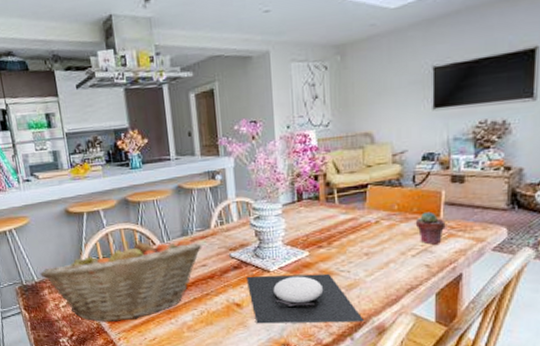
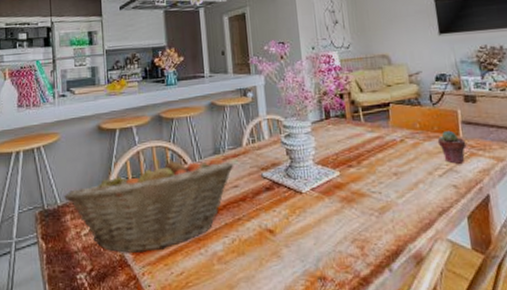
plate: present [247,273,365,324] -> none [279,195,401,254]

